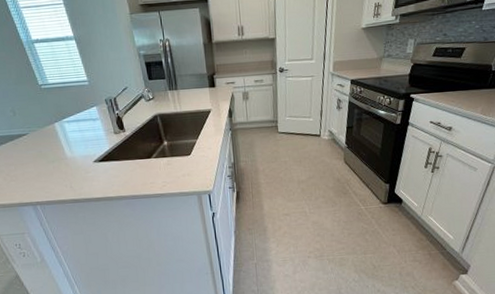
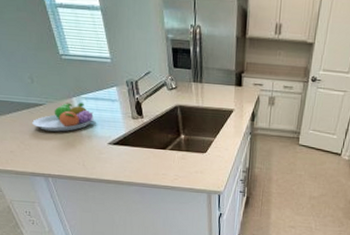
fruit bowl: none [17,126,78,159] -> present [32,103,95,132]

